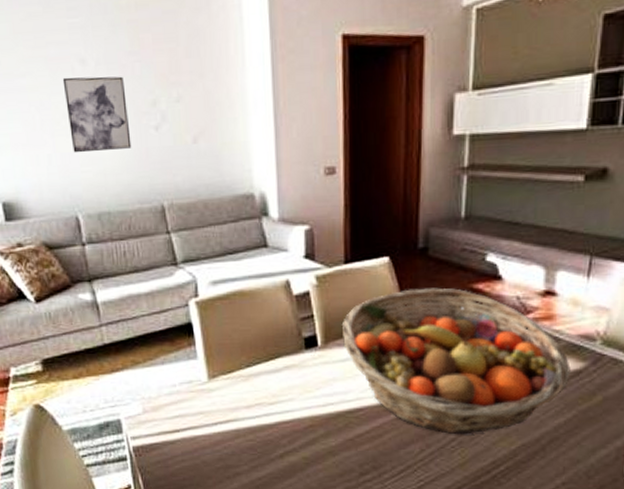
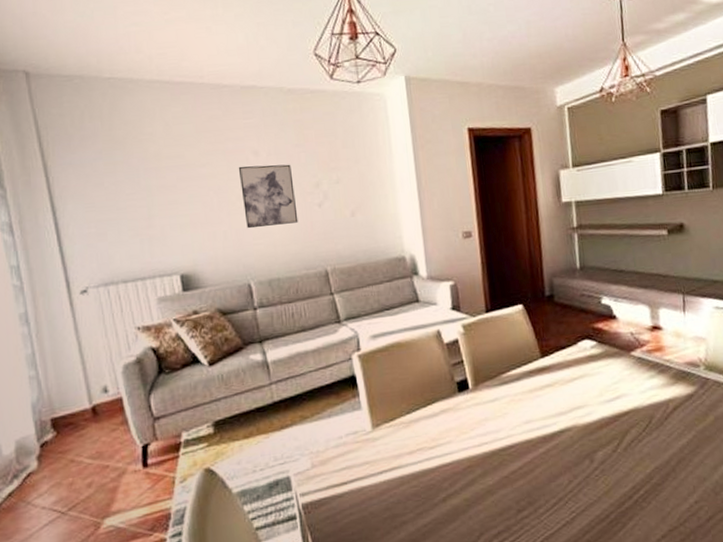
fruit basket: present [343,288,571,435] -> none [489,328,685,464]

